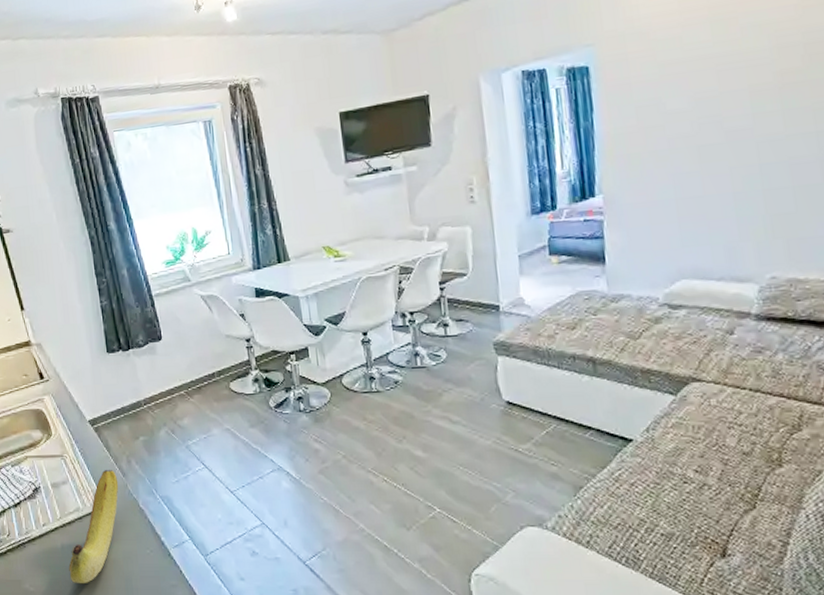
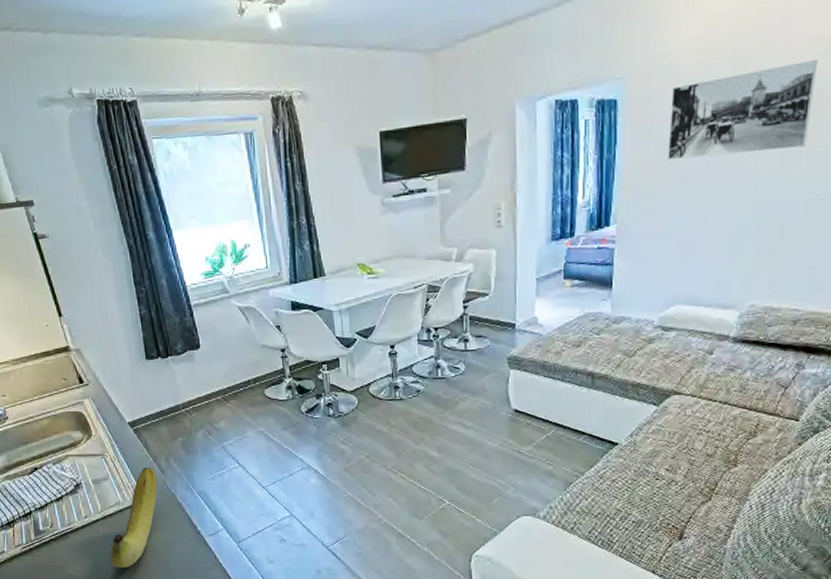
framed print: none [648,11,811,124] -> present [668,59,819,159]

